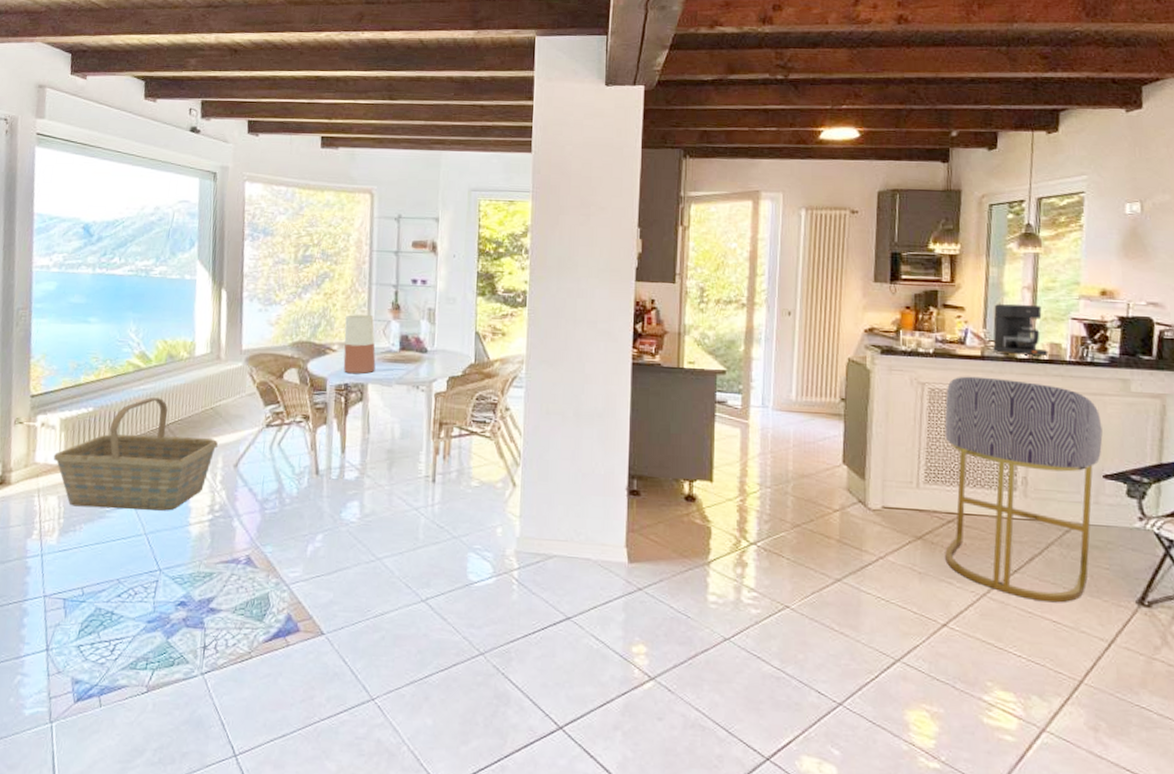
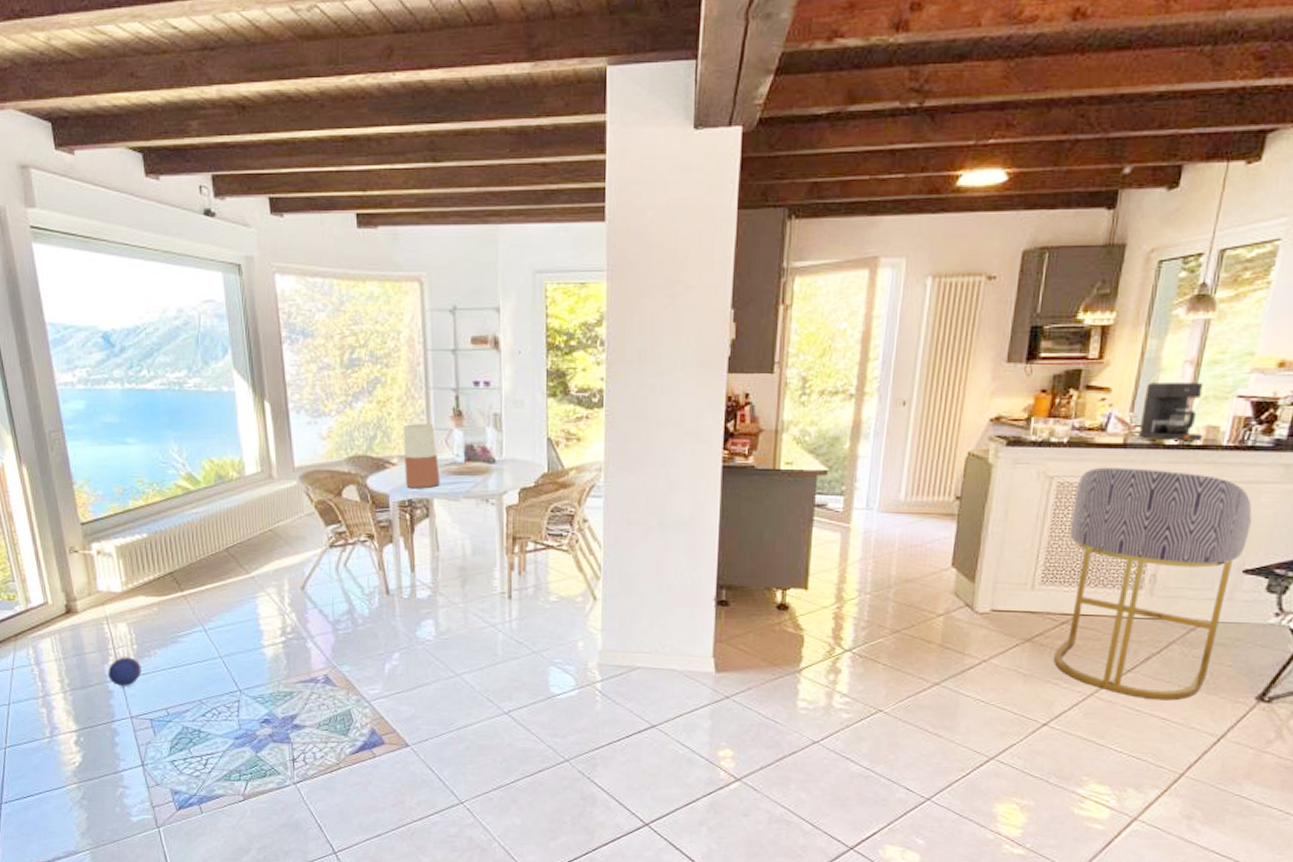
toy ball: none [29,531,64,562] -> present [108,657,142,686]
basket: present [53,397,218,511] -> none [115,521,281,635]

